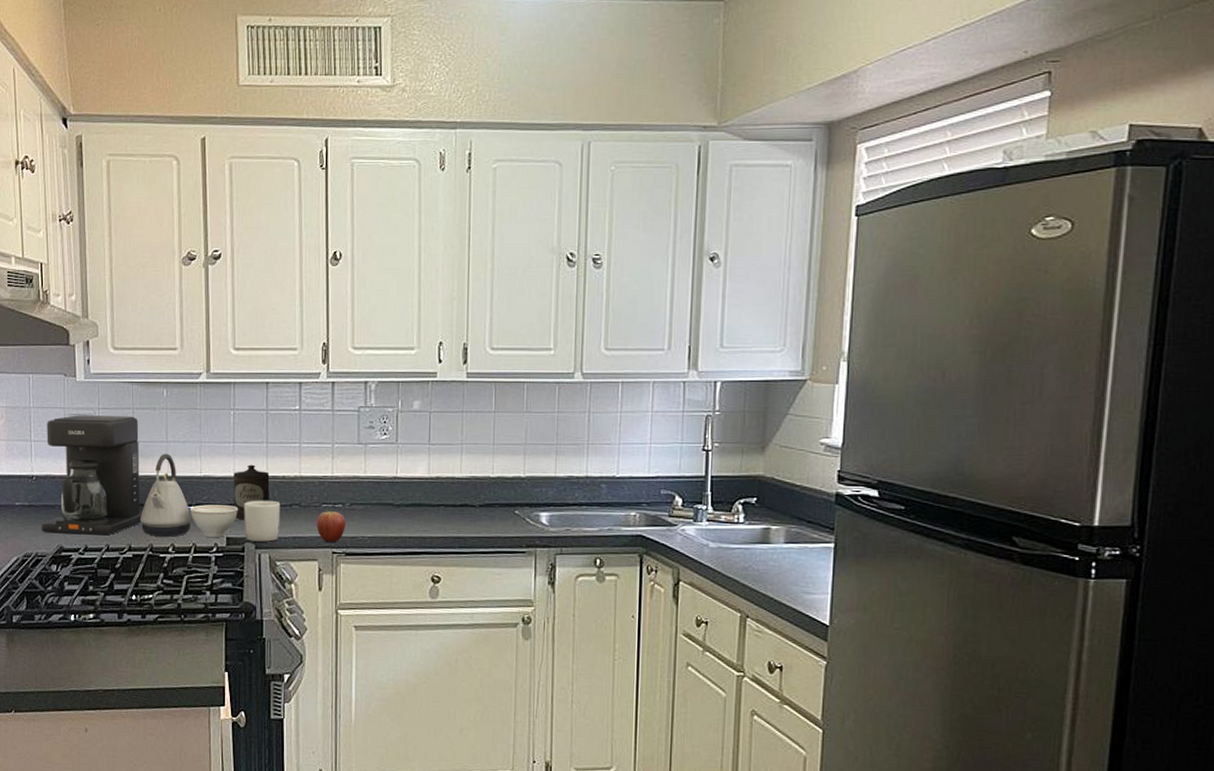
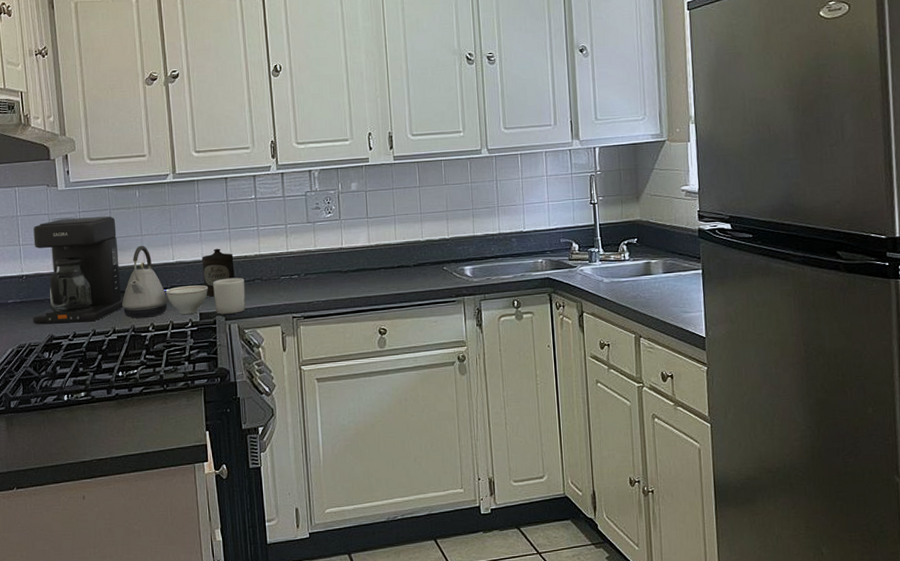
fruit: present [316,509,346,542] -> none [276,280,302,308]

